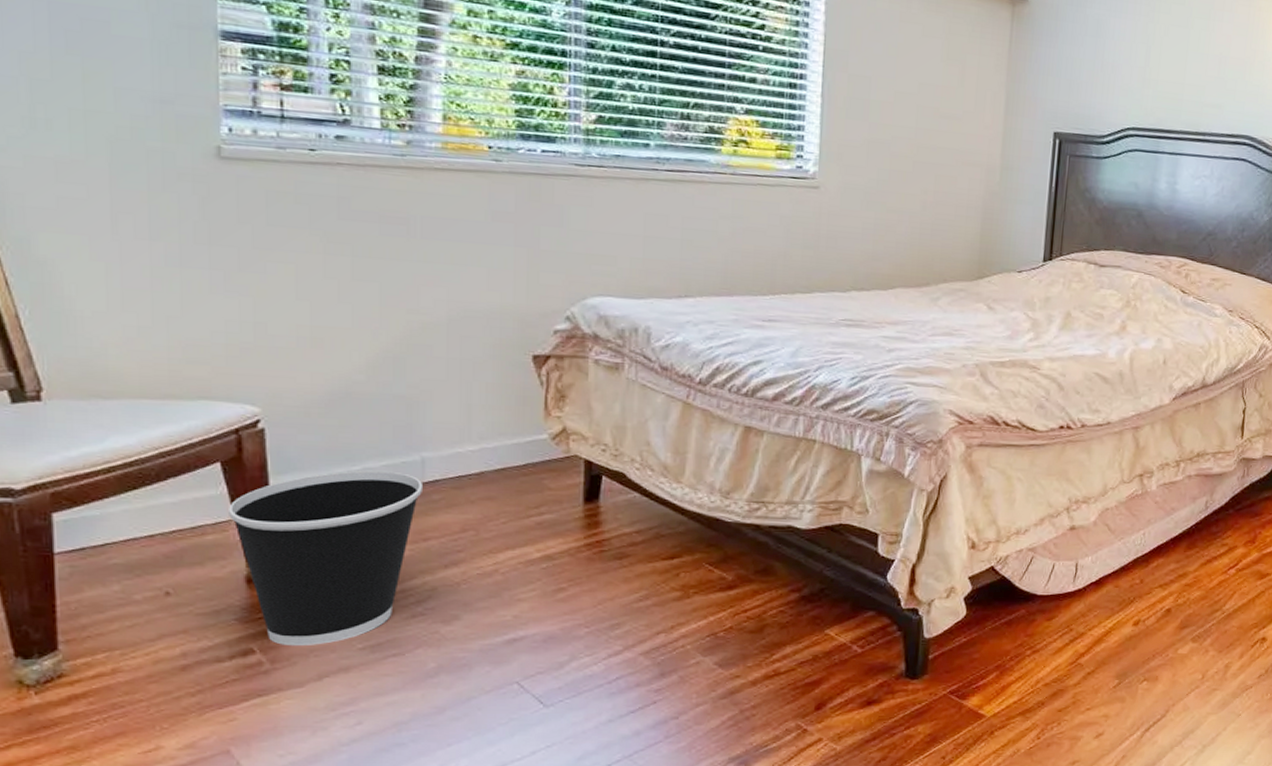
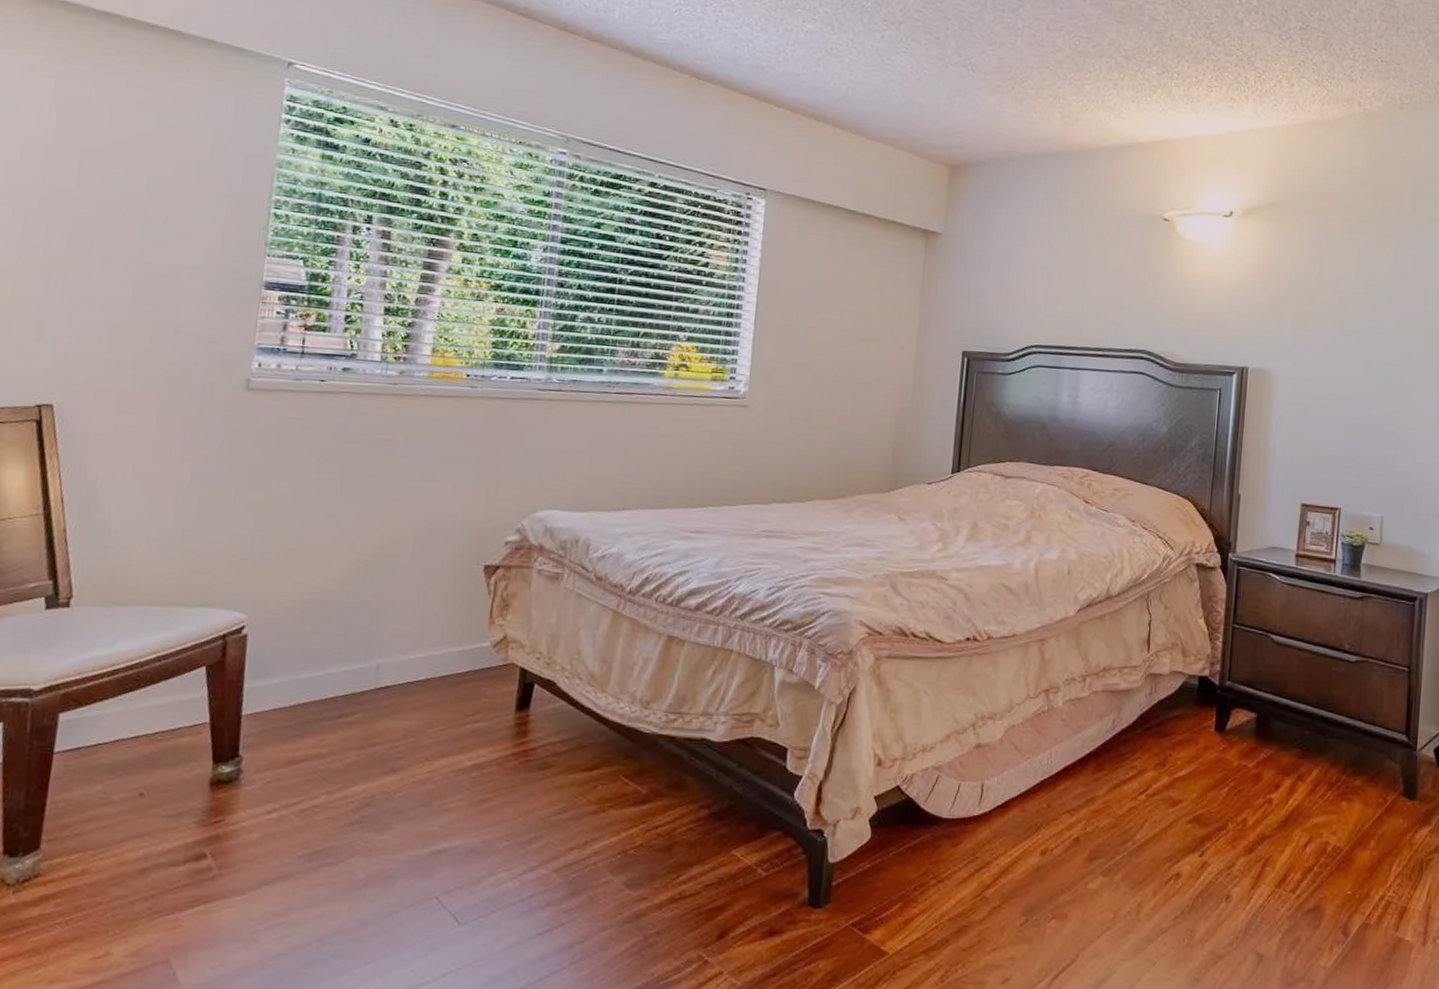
wastebasket: present [229,470,422,647] -> none [205,675,375,852]

